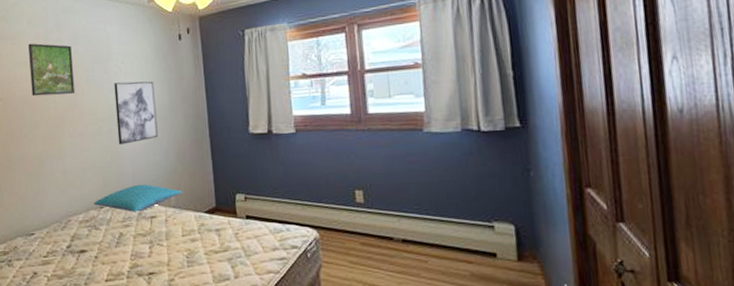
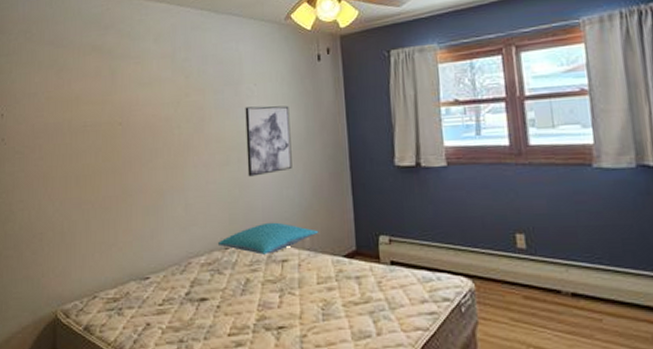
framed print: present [28,43,75,97] -> none [153,62,202,121]

